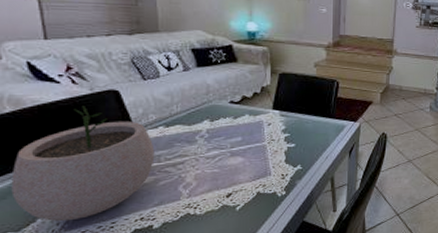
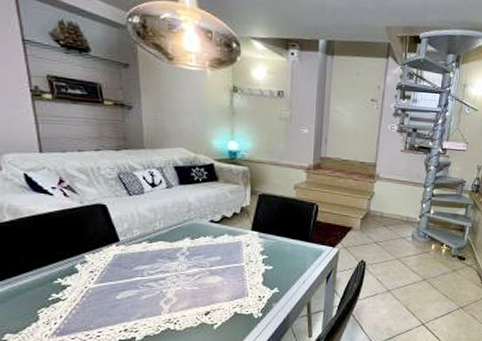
plant pot: present [11,106,155,221] -> none [10,218,138,326]

